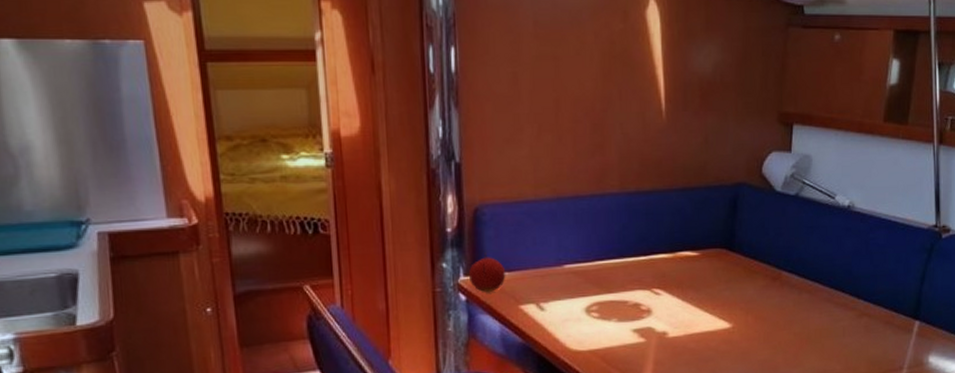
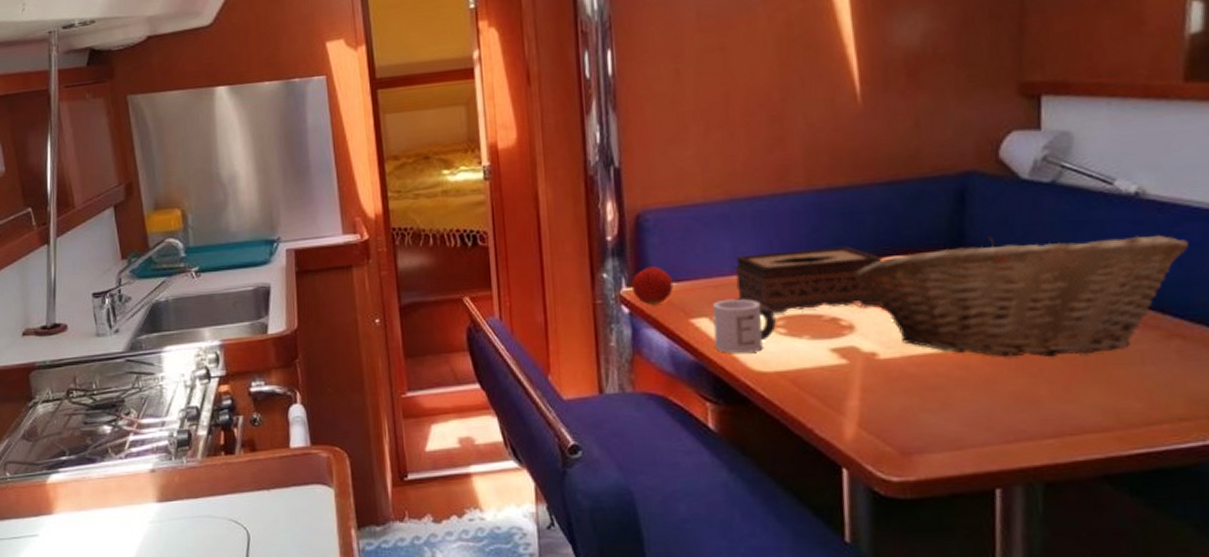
mug: none [539,287,591,336] -> present [712,298,776,354]
tissue box: none [559,242,675,300] -> present [735,246,883,314]
fruit basket: none [654,236,877,333] -> present [854,234,1189,358]

